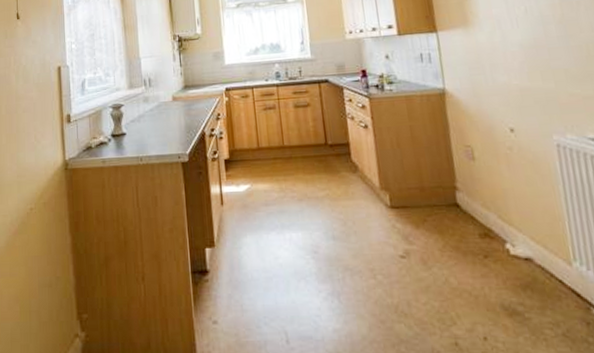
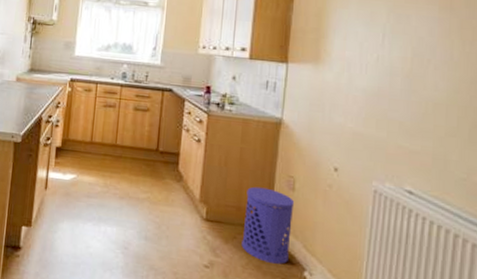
waste bin: none [426,162,486,241] -> present [241,186,295,264]

